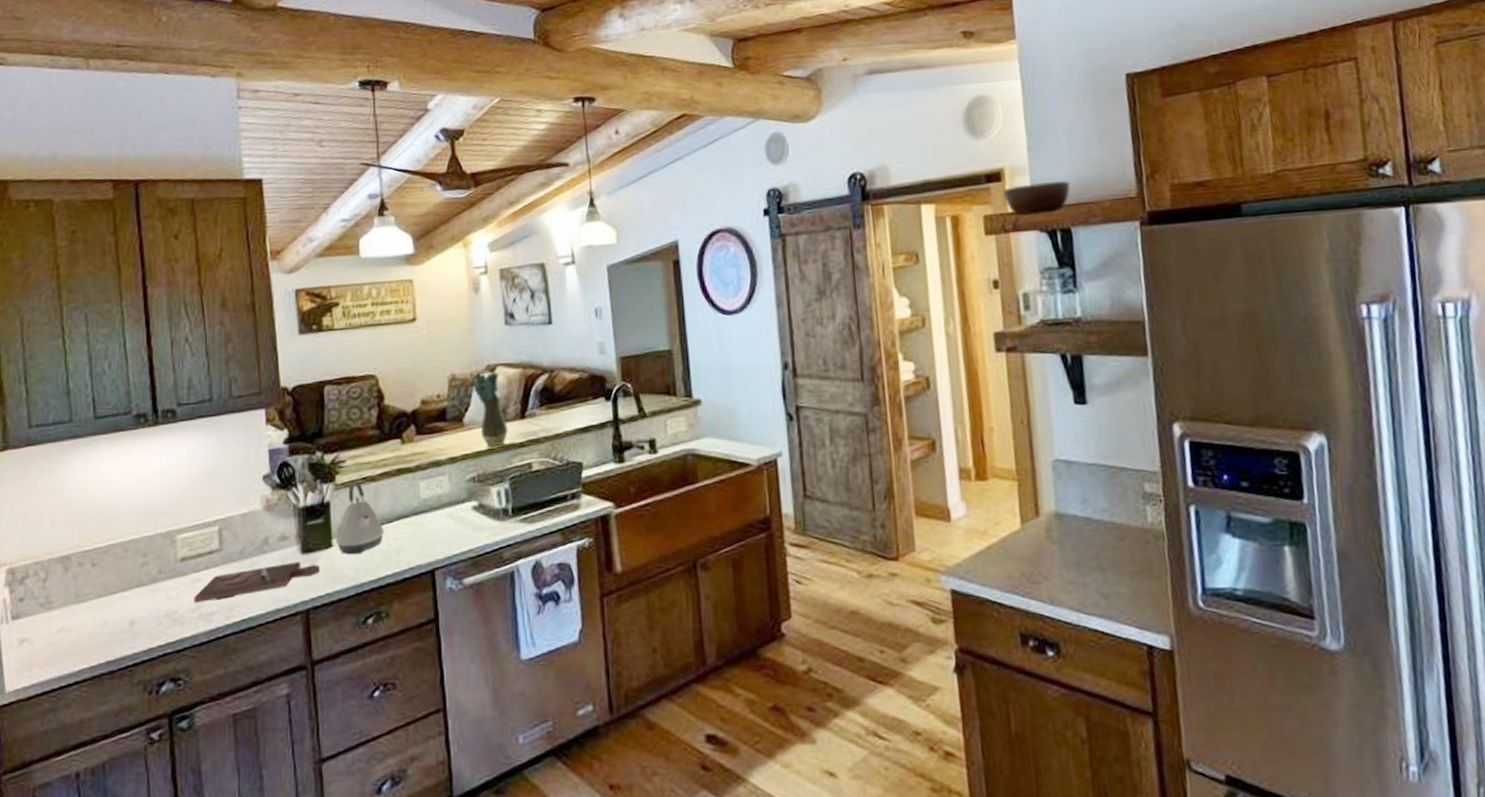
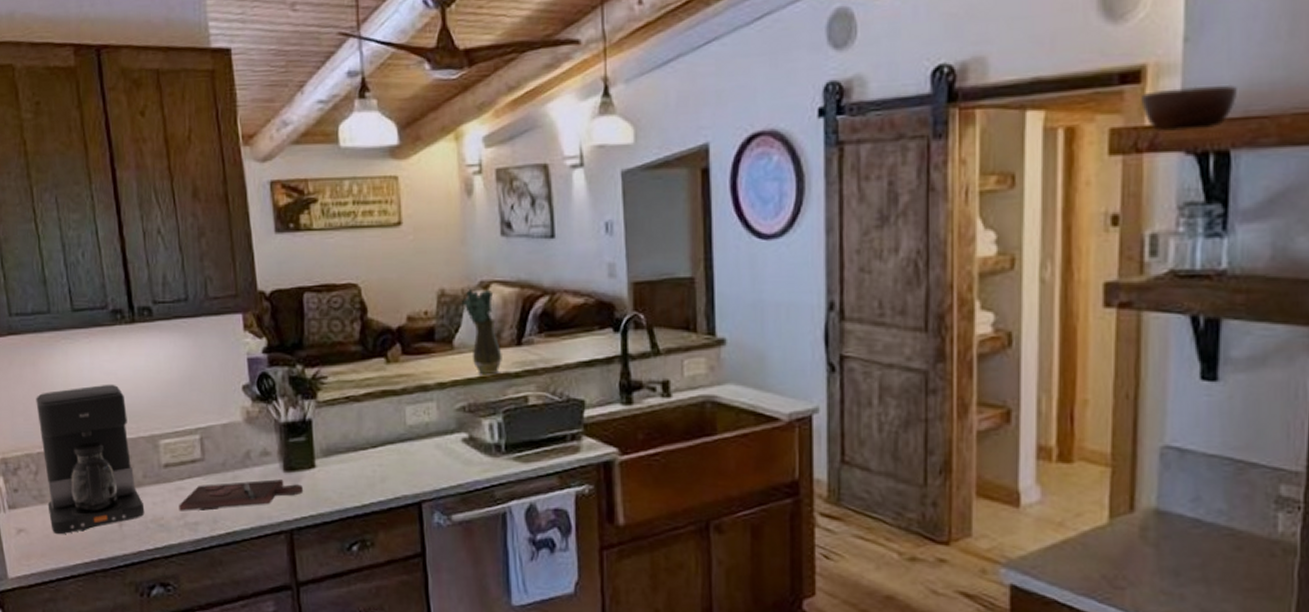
coffee maker: none [50,484,158,641] -> present [36,384,145,535]
kettle: present [335,480,384,554] -> none [318,398,369,477]

